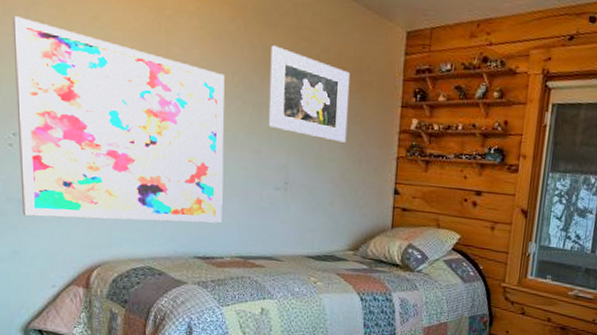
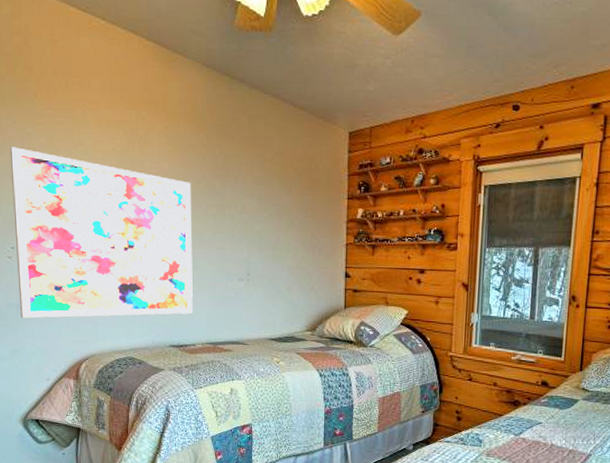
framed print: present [269,45,351,143] -> none [230,154,301,234]

